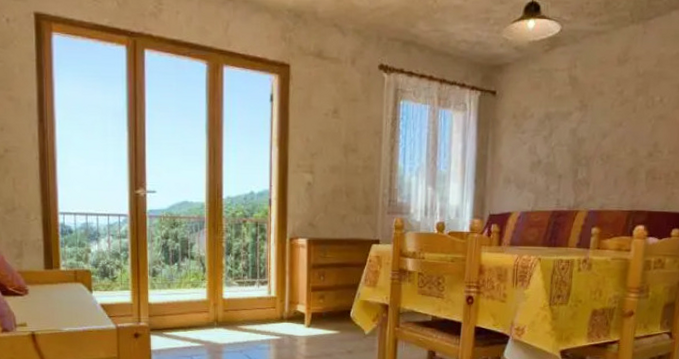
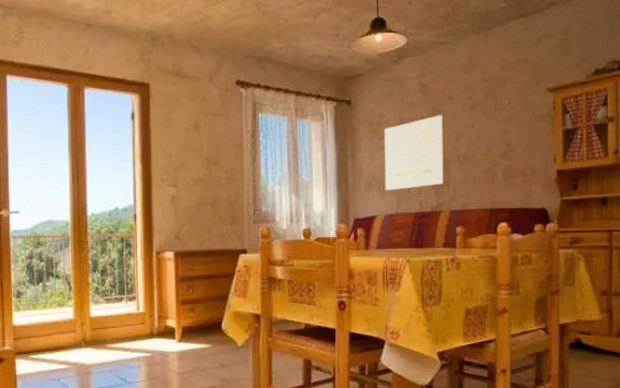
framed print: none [523,110,590,188] -> present [384,115,444,191]

